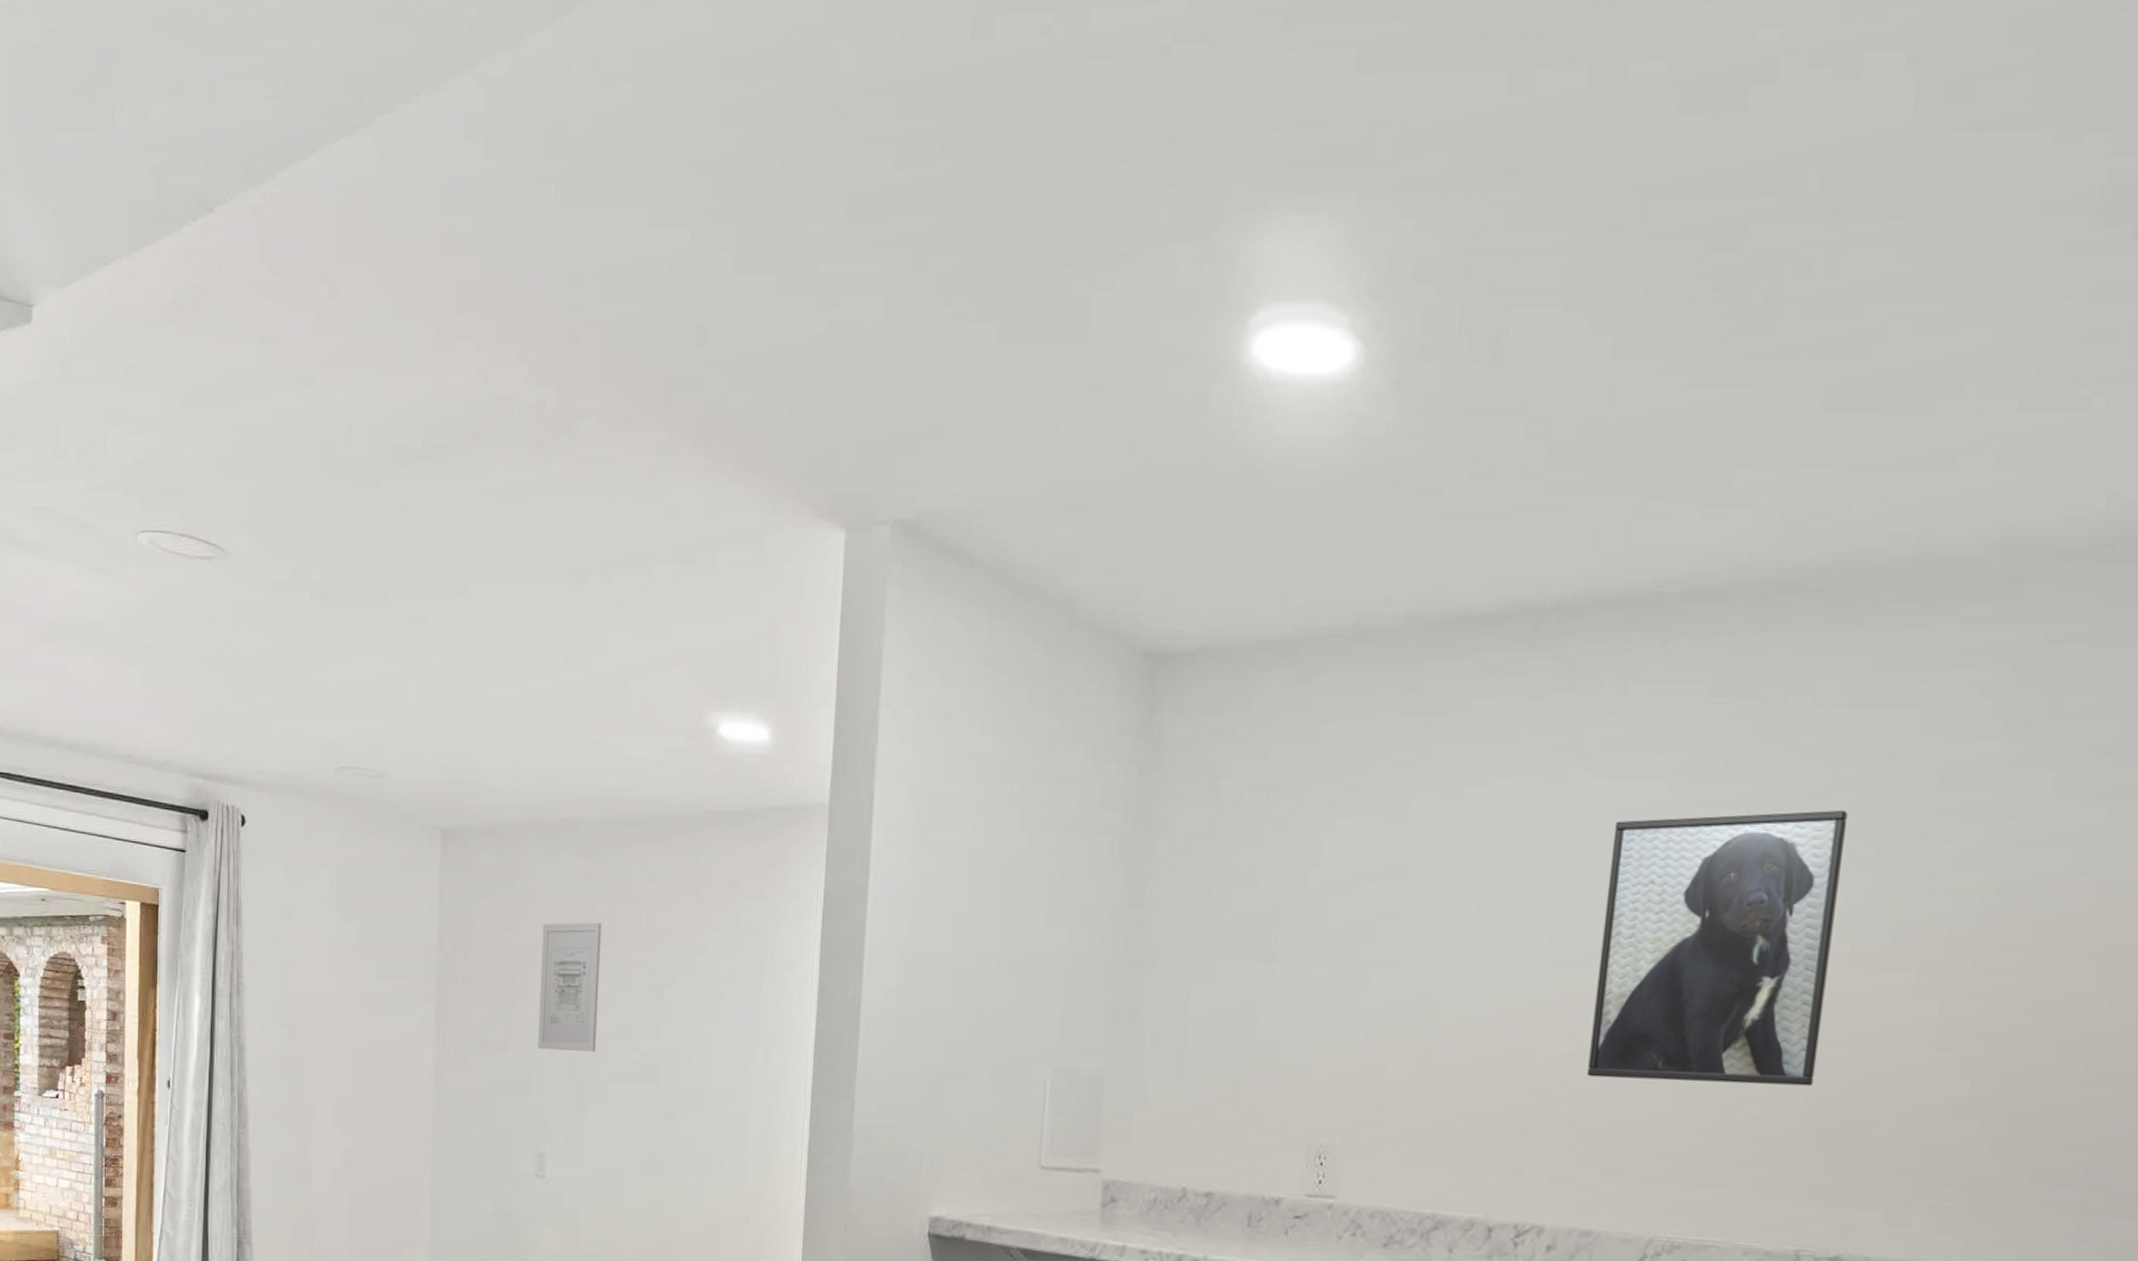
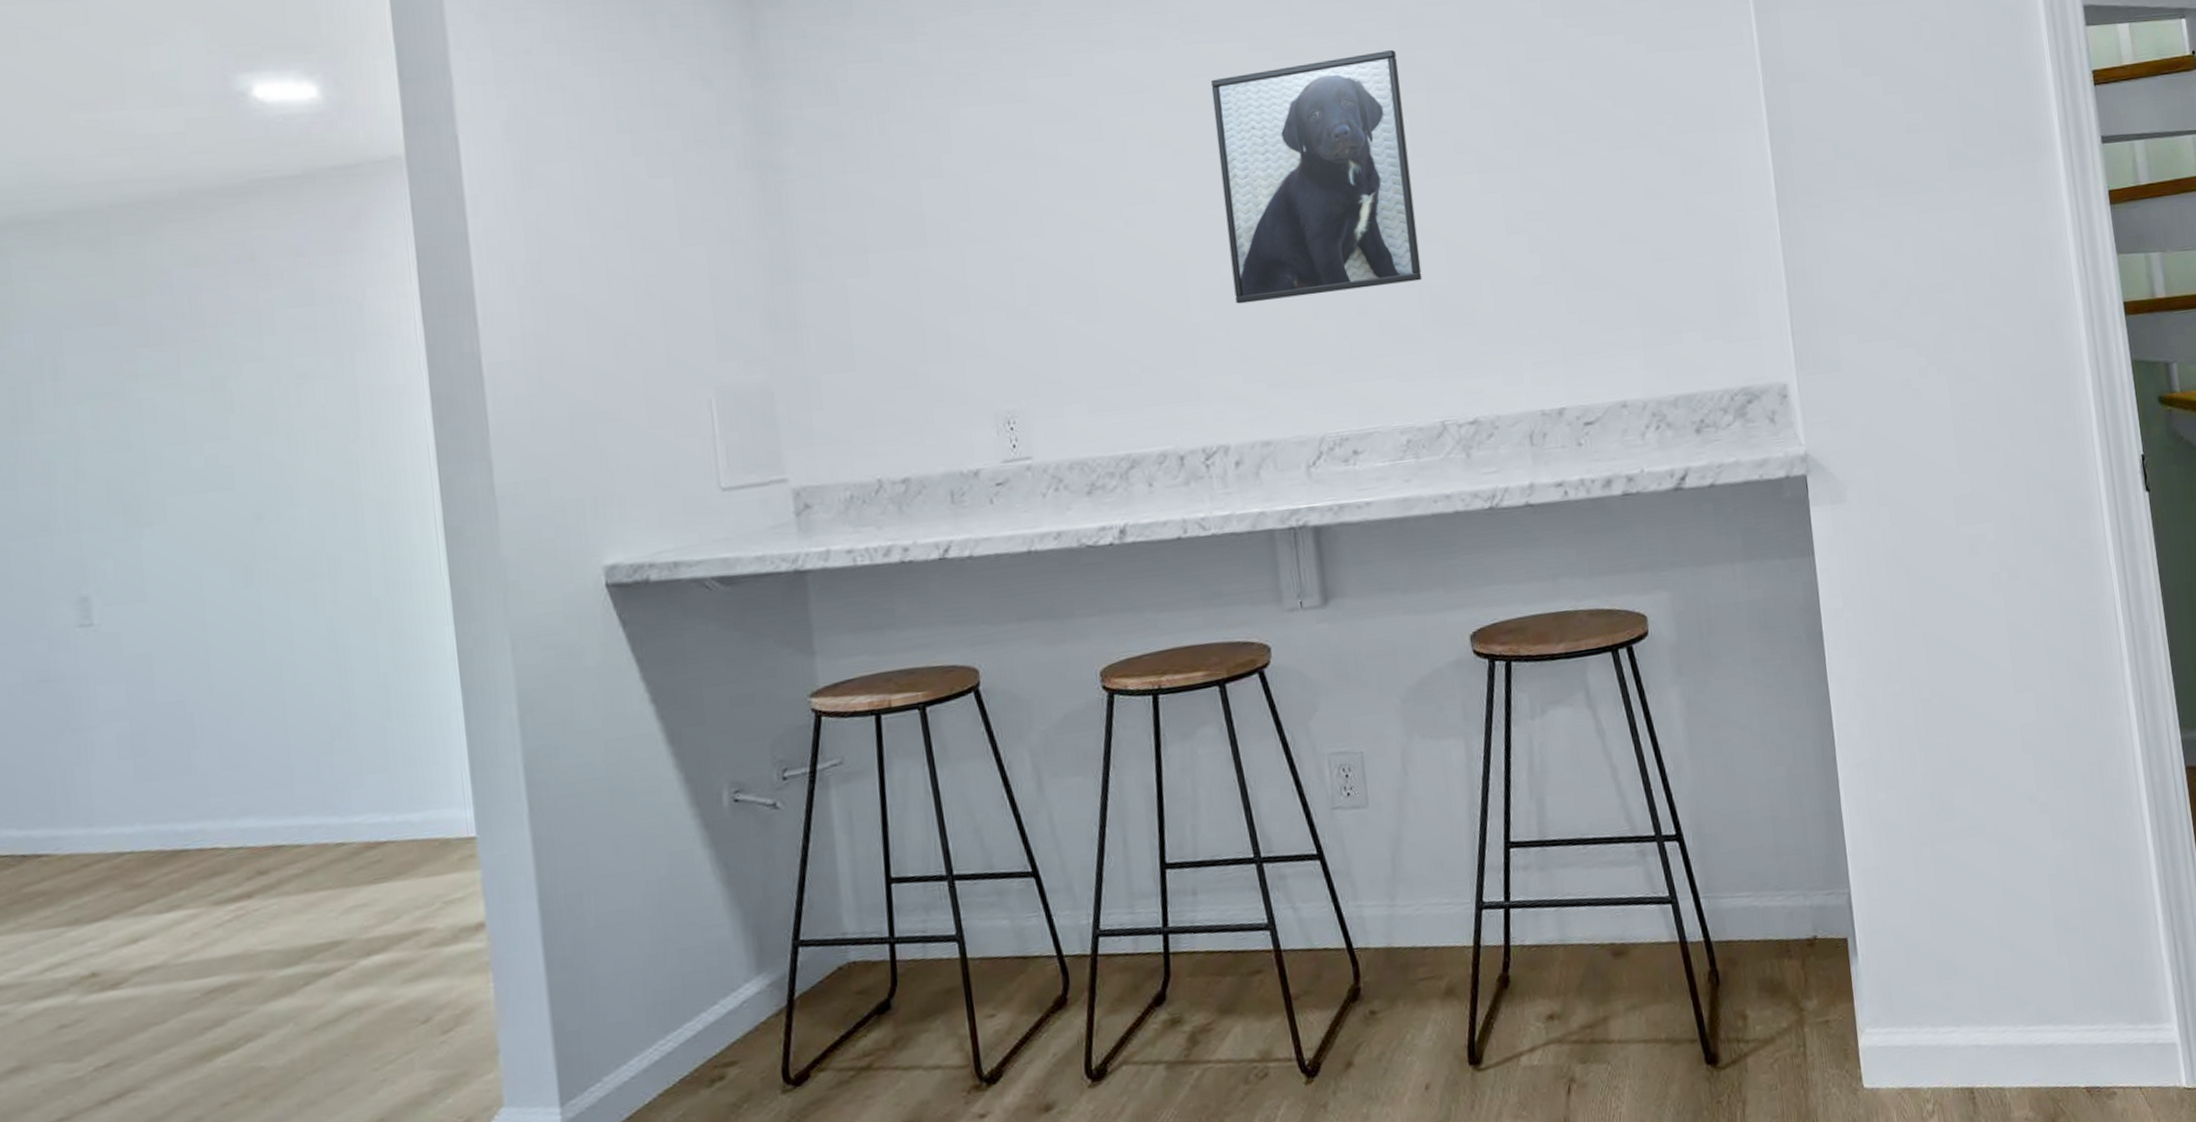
wall art: present [537,922,602,1052] -> none [45,319,144,478]

